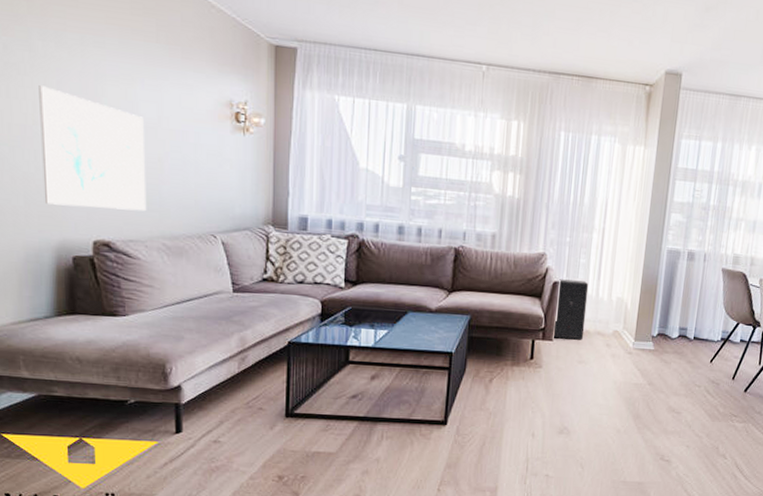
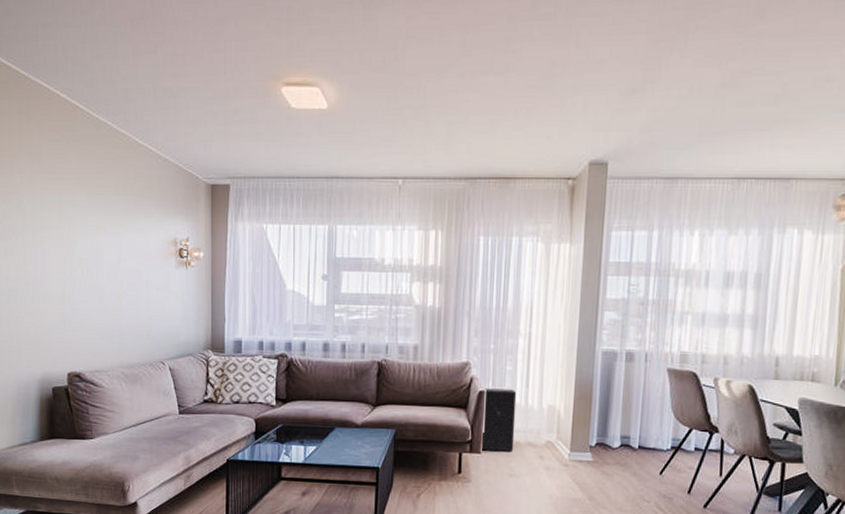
wall art: present [39,85,147,212] -> none [28,242,109,344]

